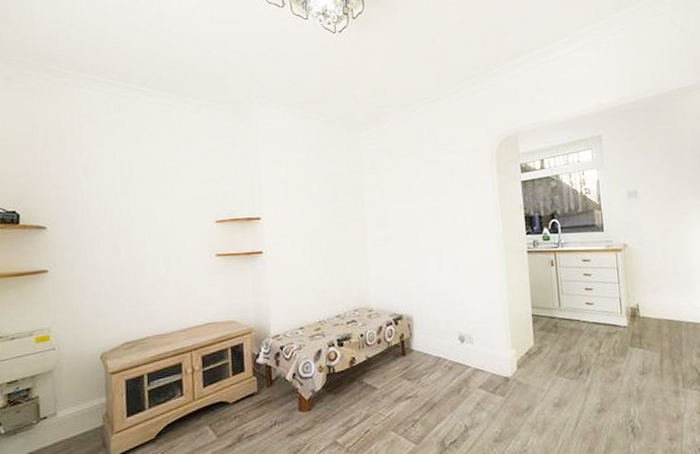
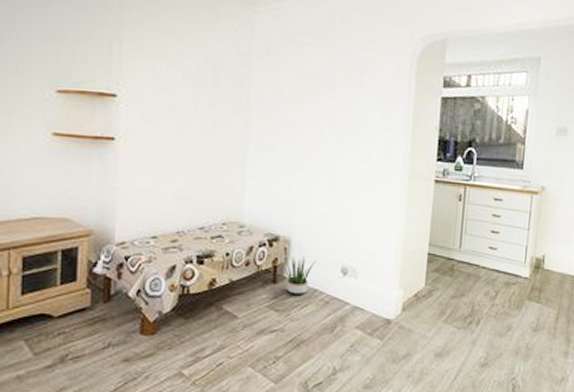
potted plant: none [407,329,436,364] -> present [281,255,316,294]

